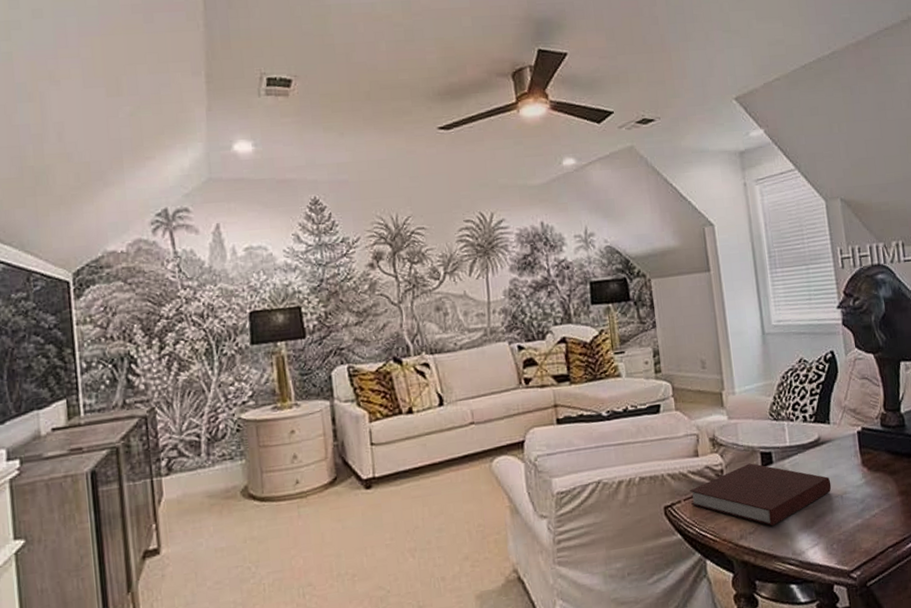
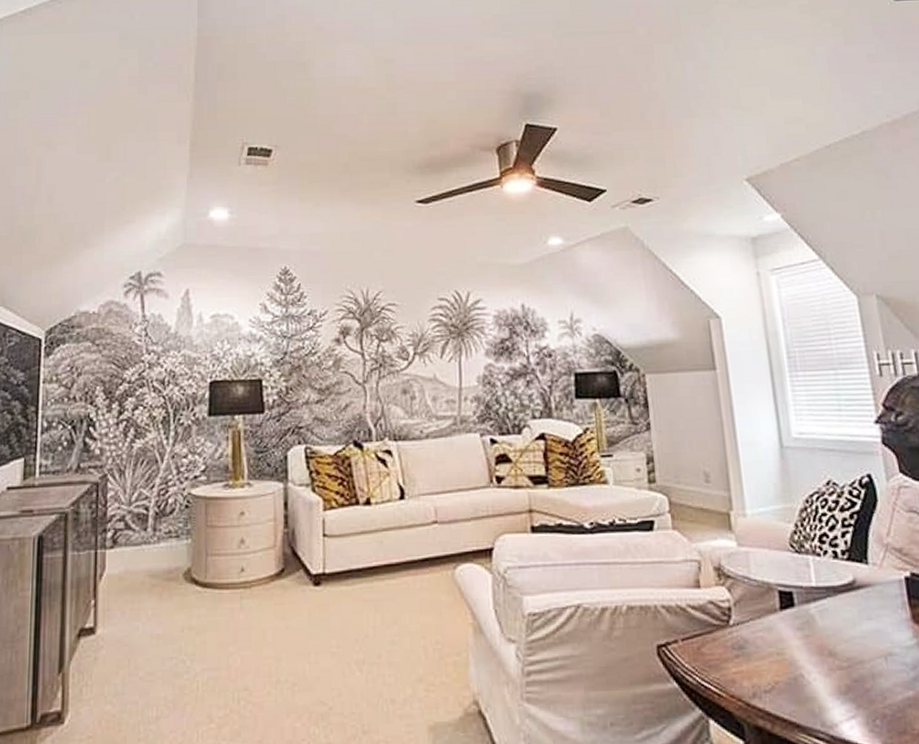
notebook: present [690,463,832,526] -> none [689,603,872,686]

